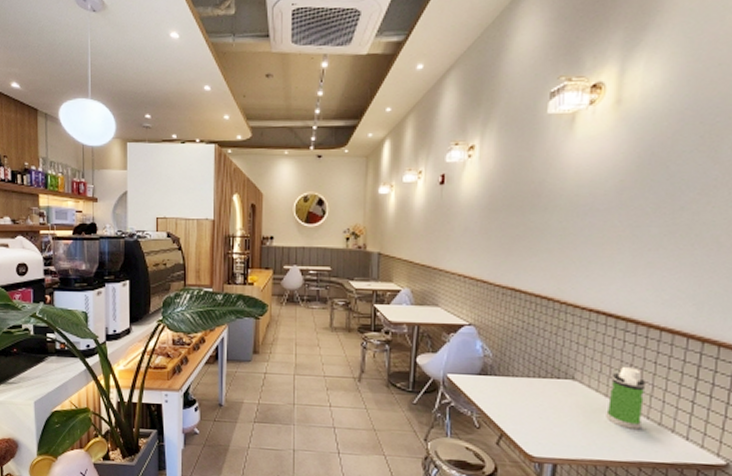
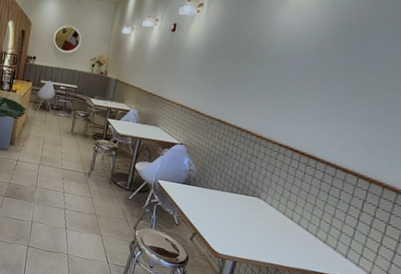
water bottle: present [606,367,647,430] -> none [281,193,319,244]

